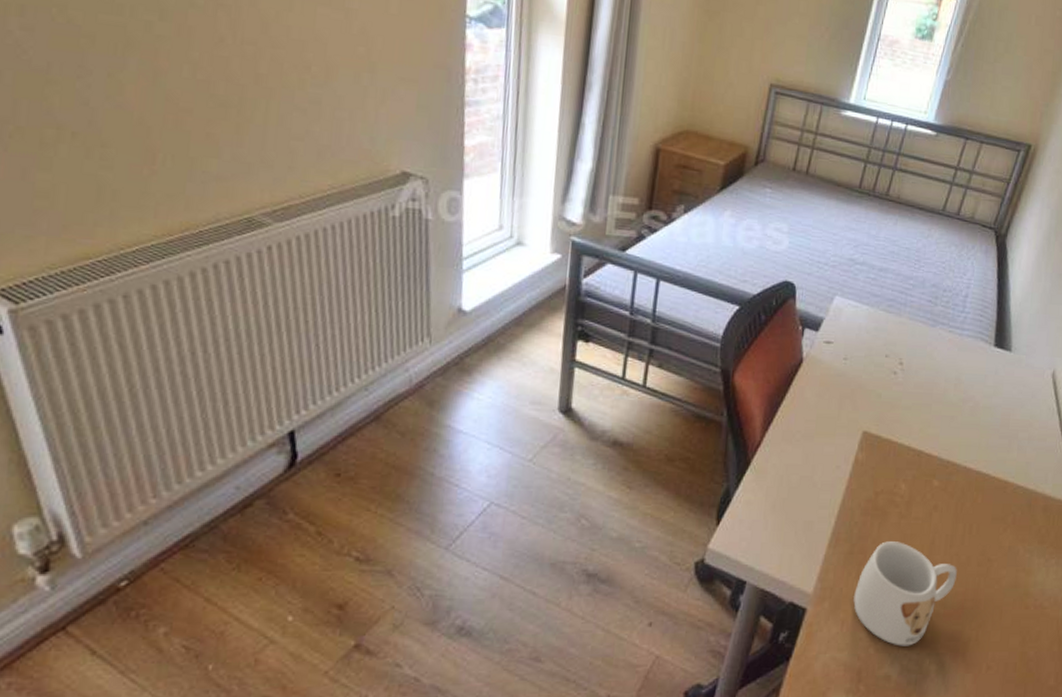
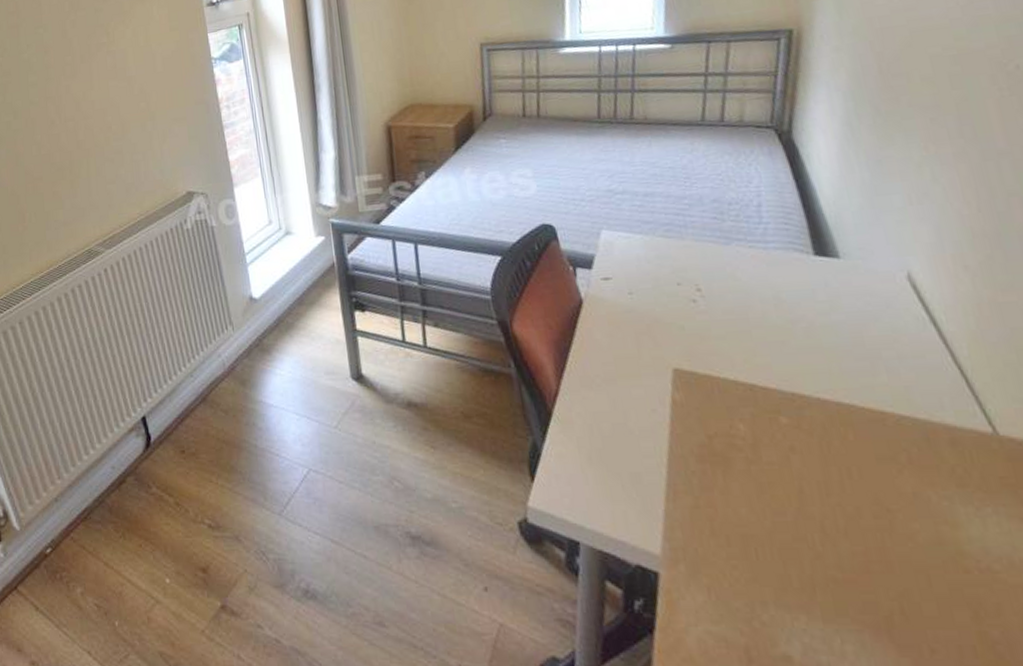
mug: present [853,541,957,646] -> none [713,492,849,620]

